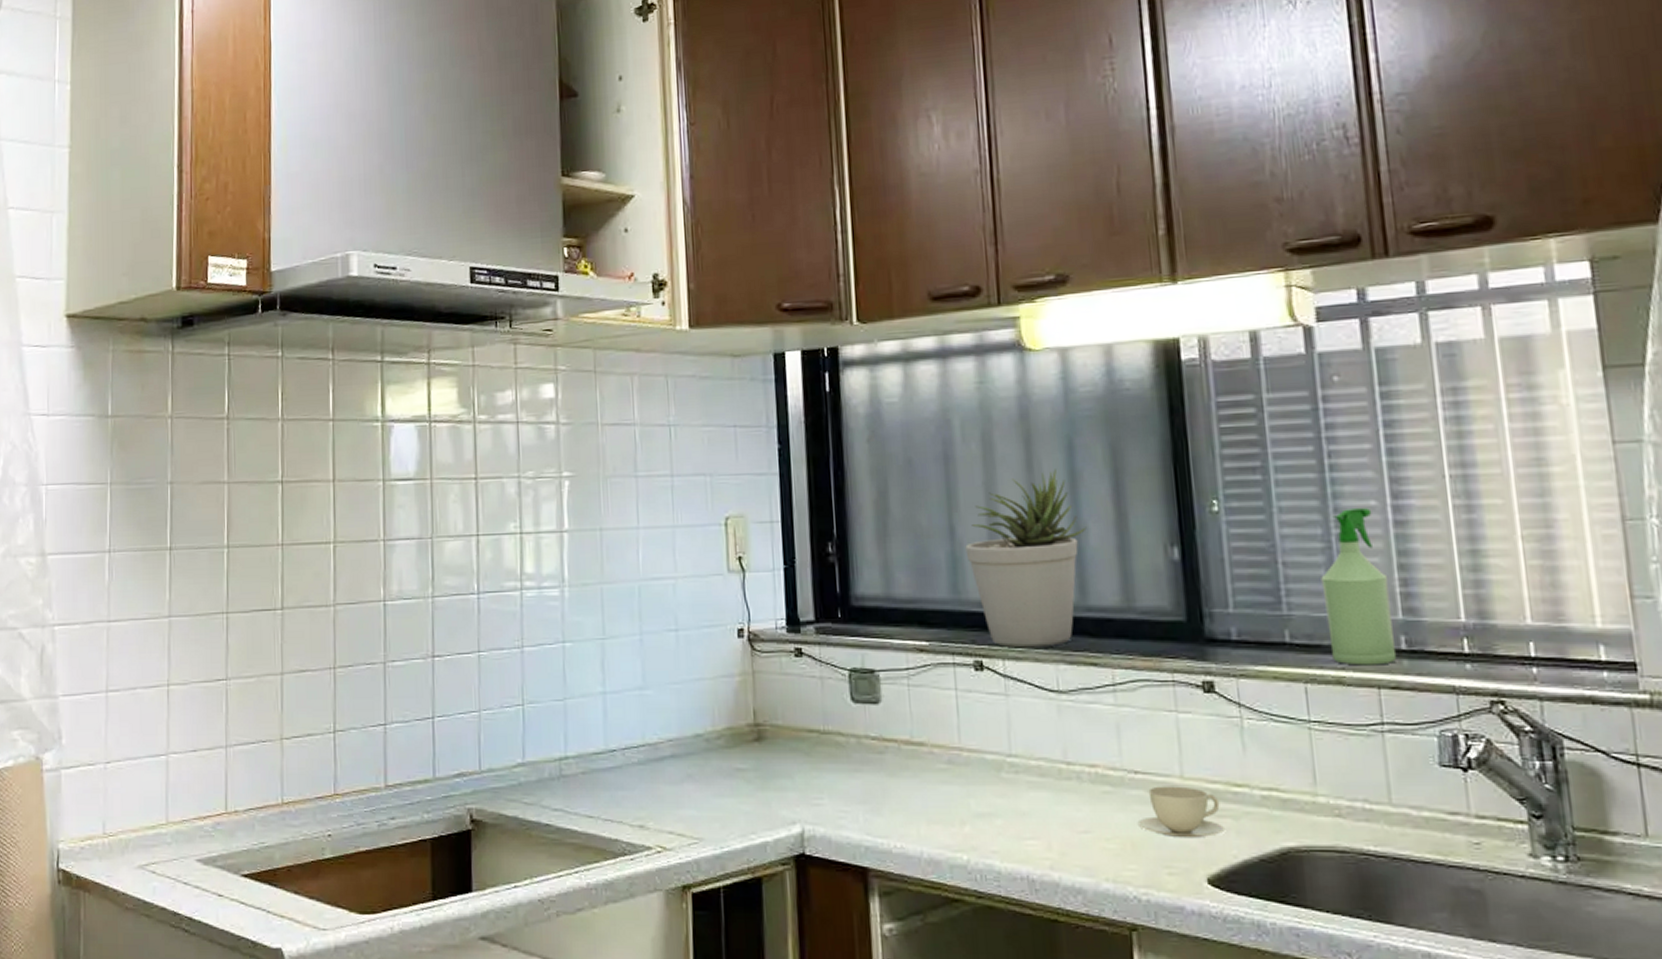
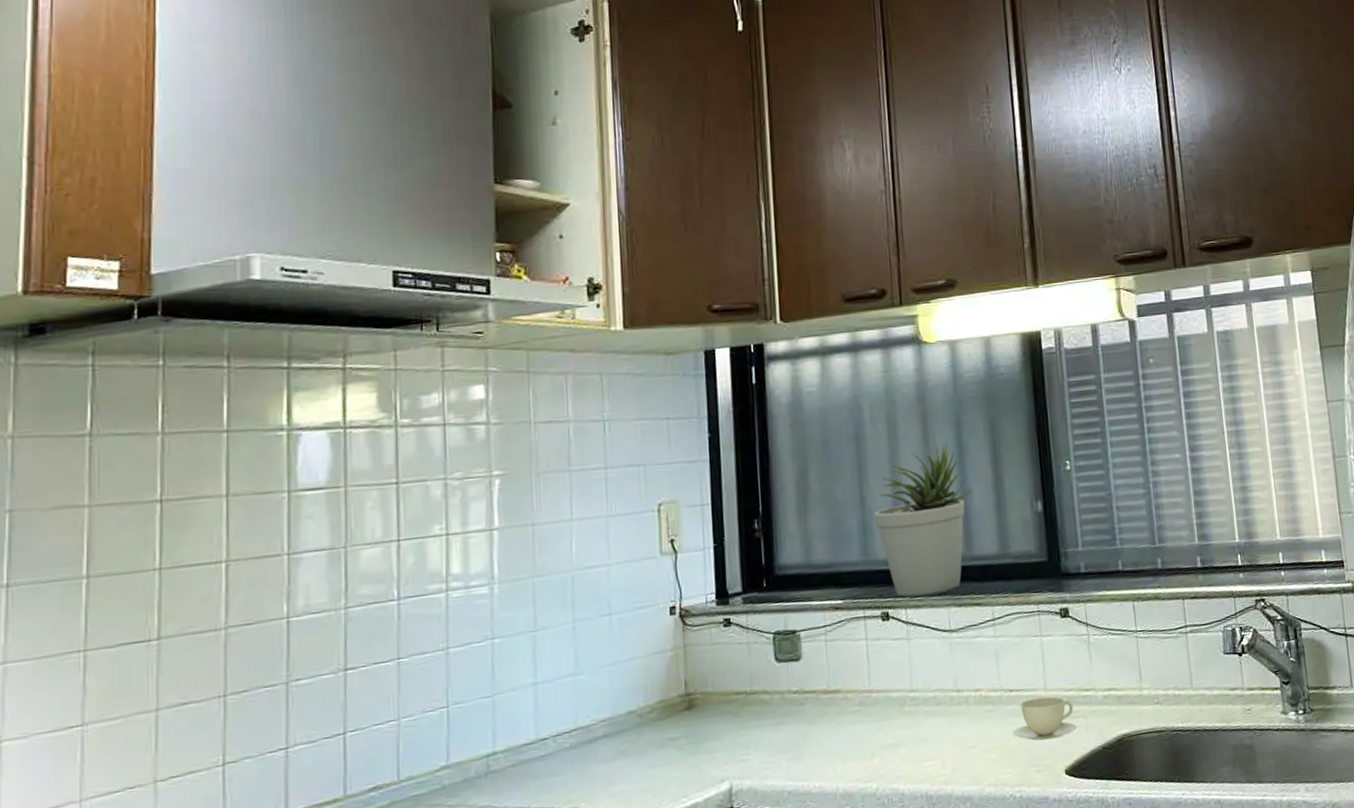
spray bottle: present [1321,508,1397,666] -> none [1143,460,1195,583]

